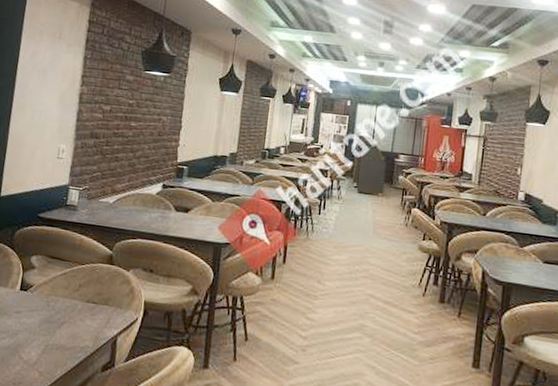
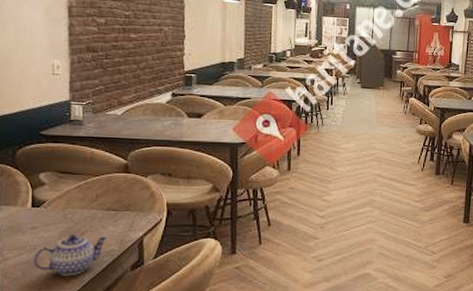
teapot: none [12,324,85,369] -> present [33,235,109,276]

